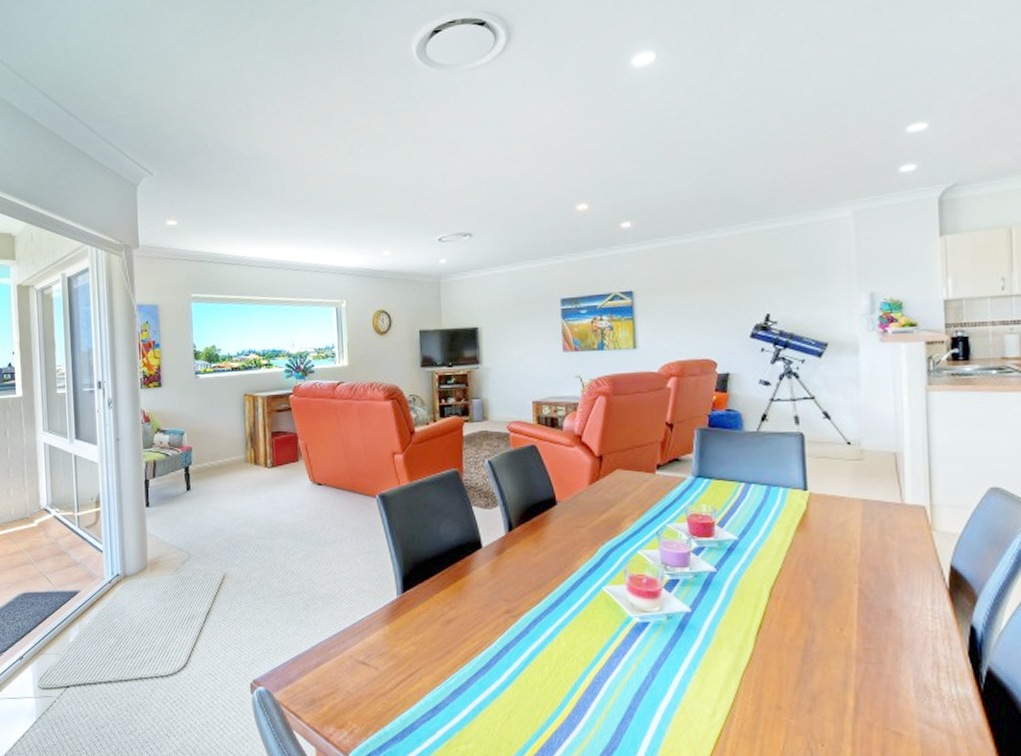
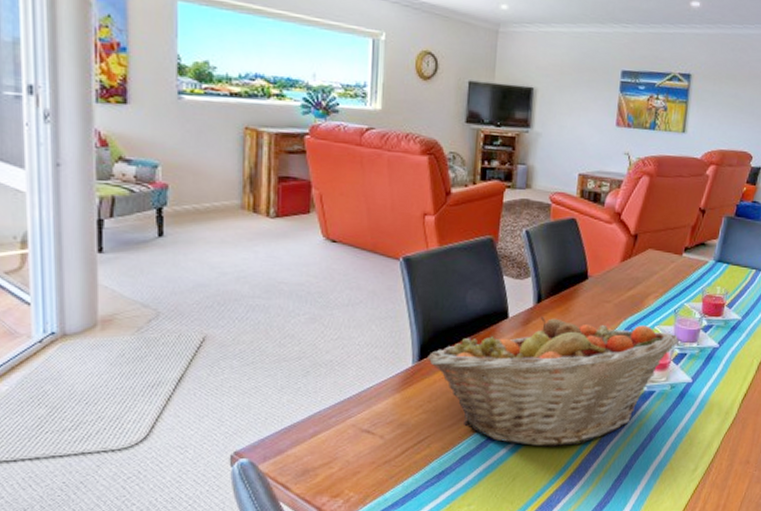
fruit basket: none [410,545,668,683] -> present [428,316,679,447]

